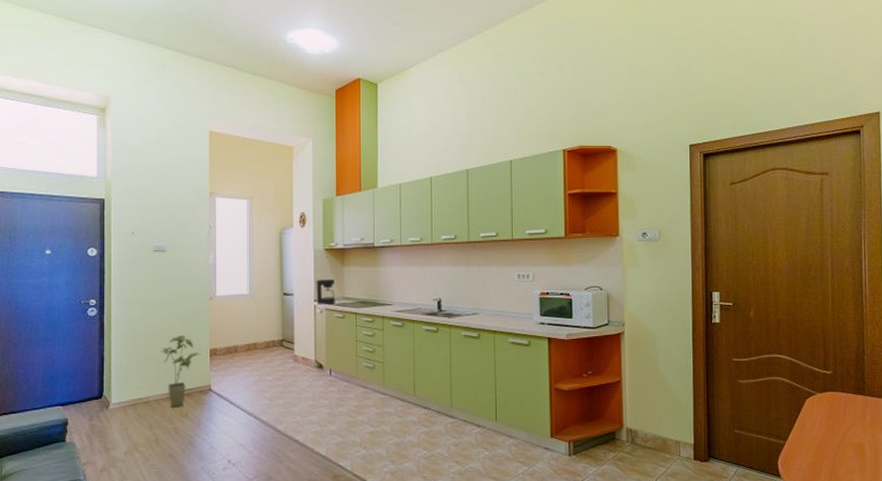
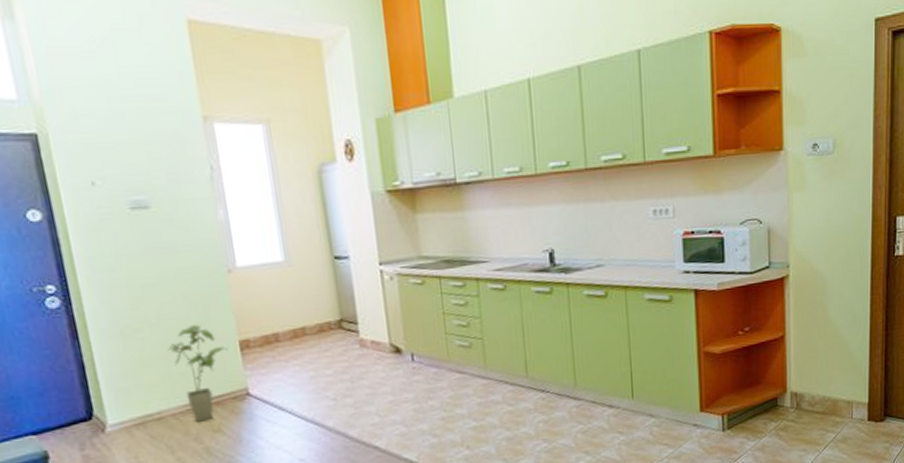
coffee maker: present [316,278,336,305] -> none [379,231,410,269]

